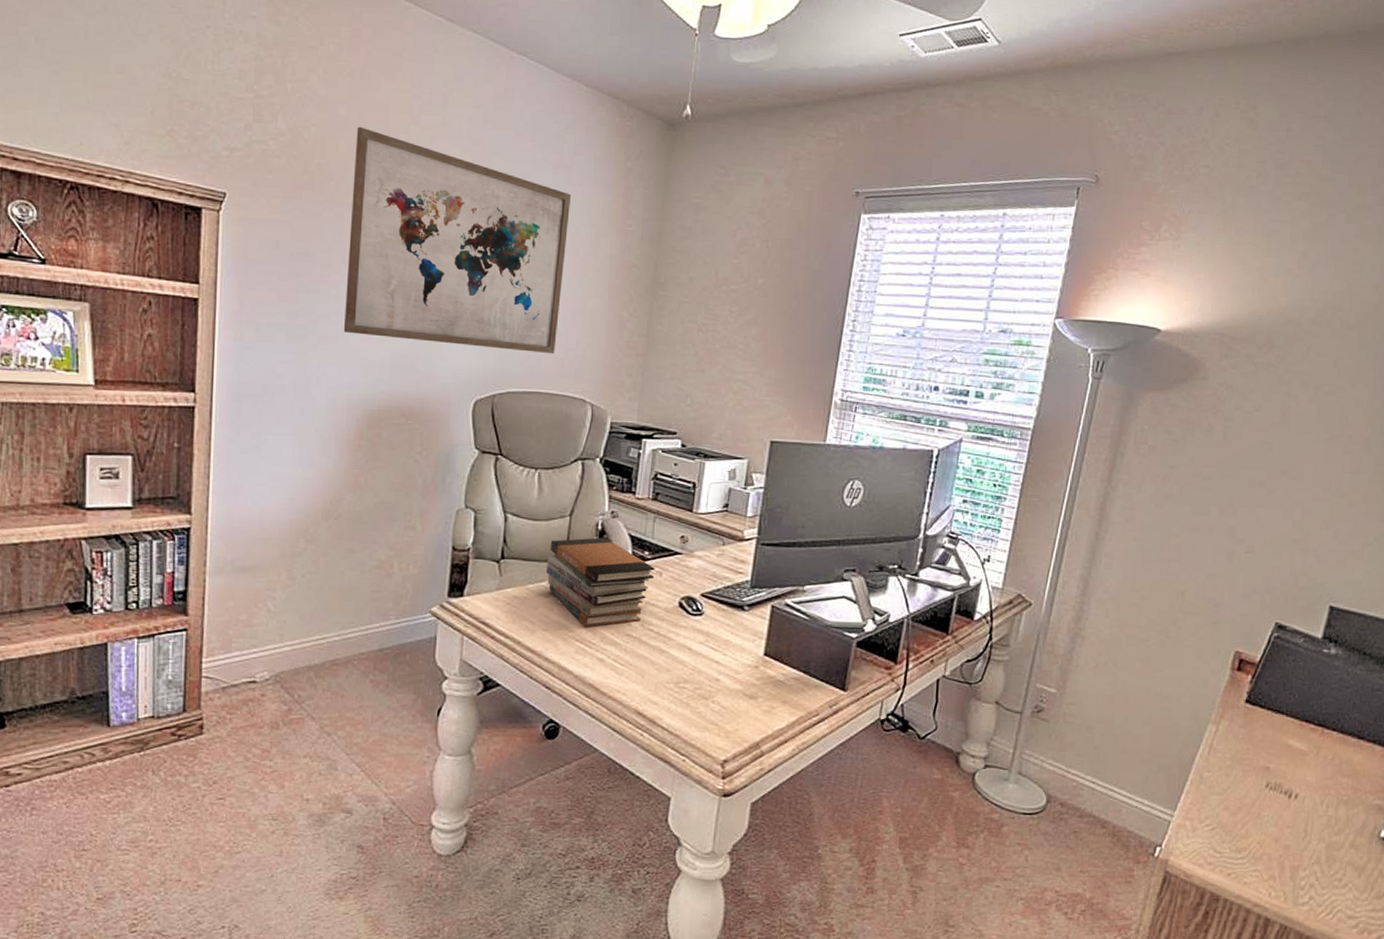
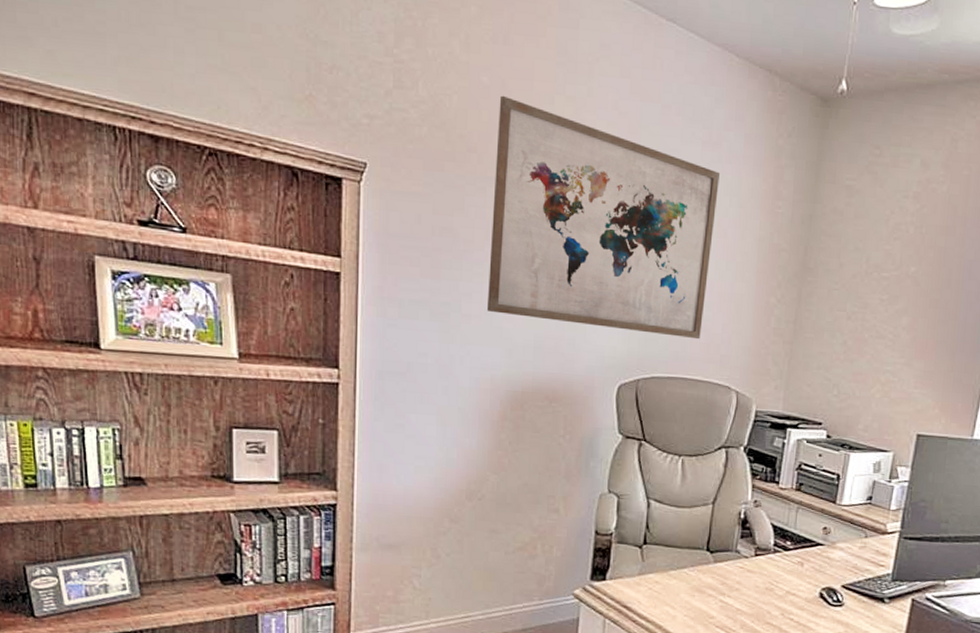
book stack: present [545,538,655,627] -> none [687,526,797,614]

